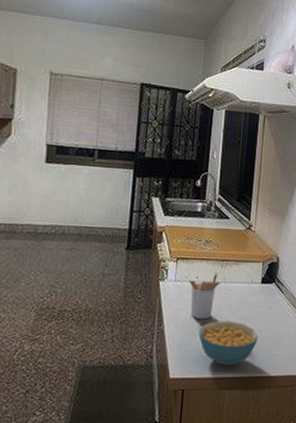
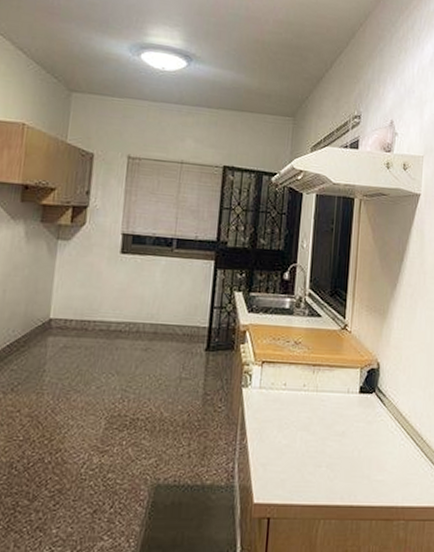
utensil holder: present [189,273,221,320] -> none [275,380,312,435]
cereal bowl: present [198,321,258,366] -> none [286,436,356,492]

